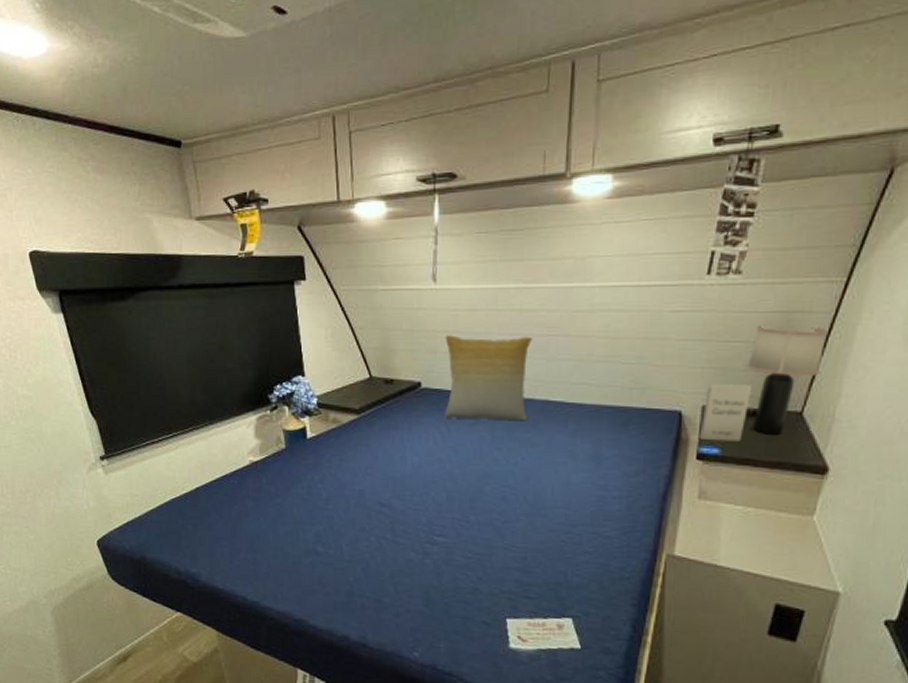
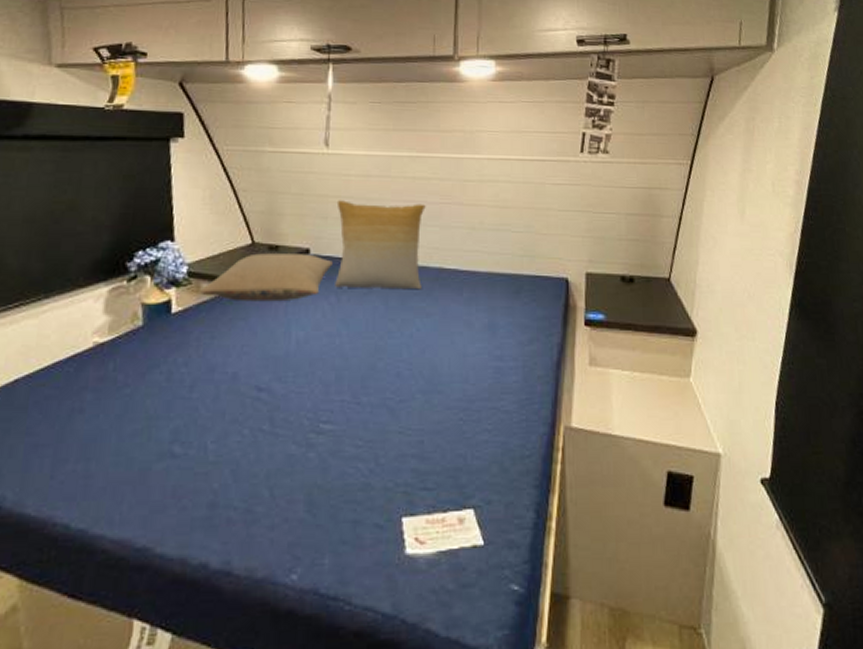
pillow: none [329,386,442,430] -> present [200,253,333,302]
book: present [699,384,753,442] -> none [585,252,627,307]
table lamp: present [747,326,829,436] -> none [620,200,682,301]

